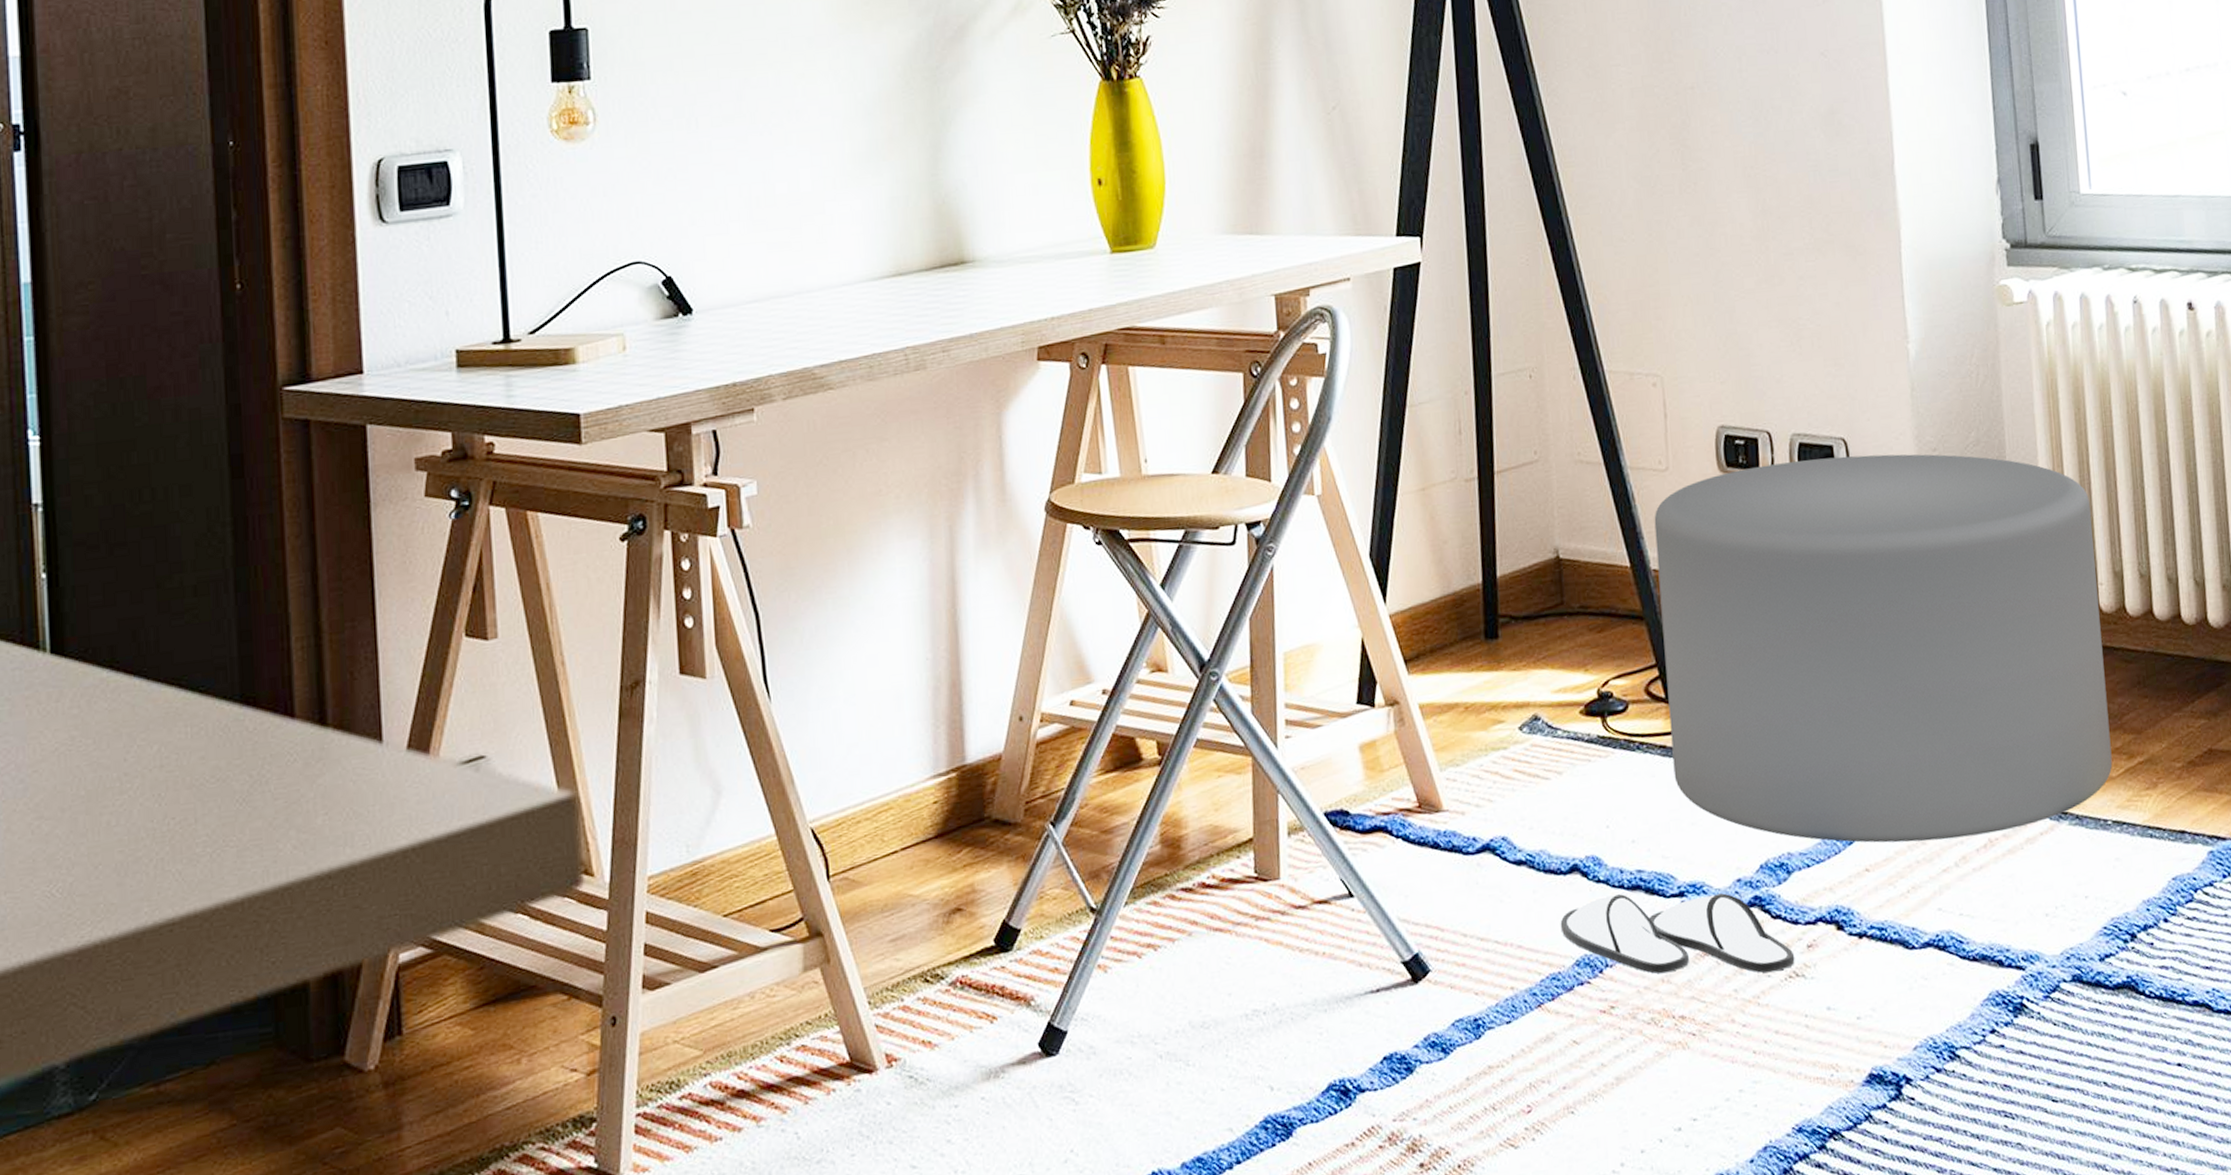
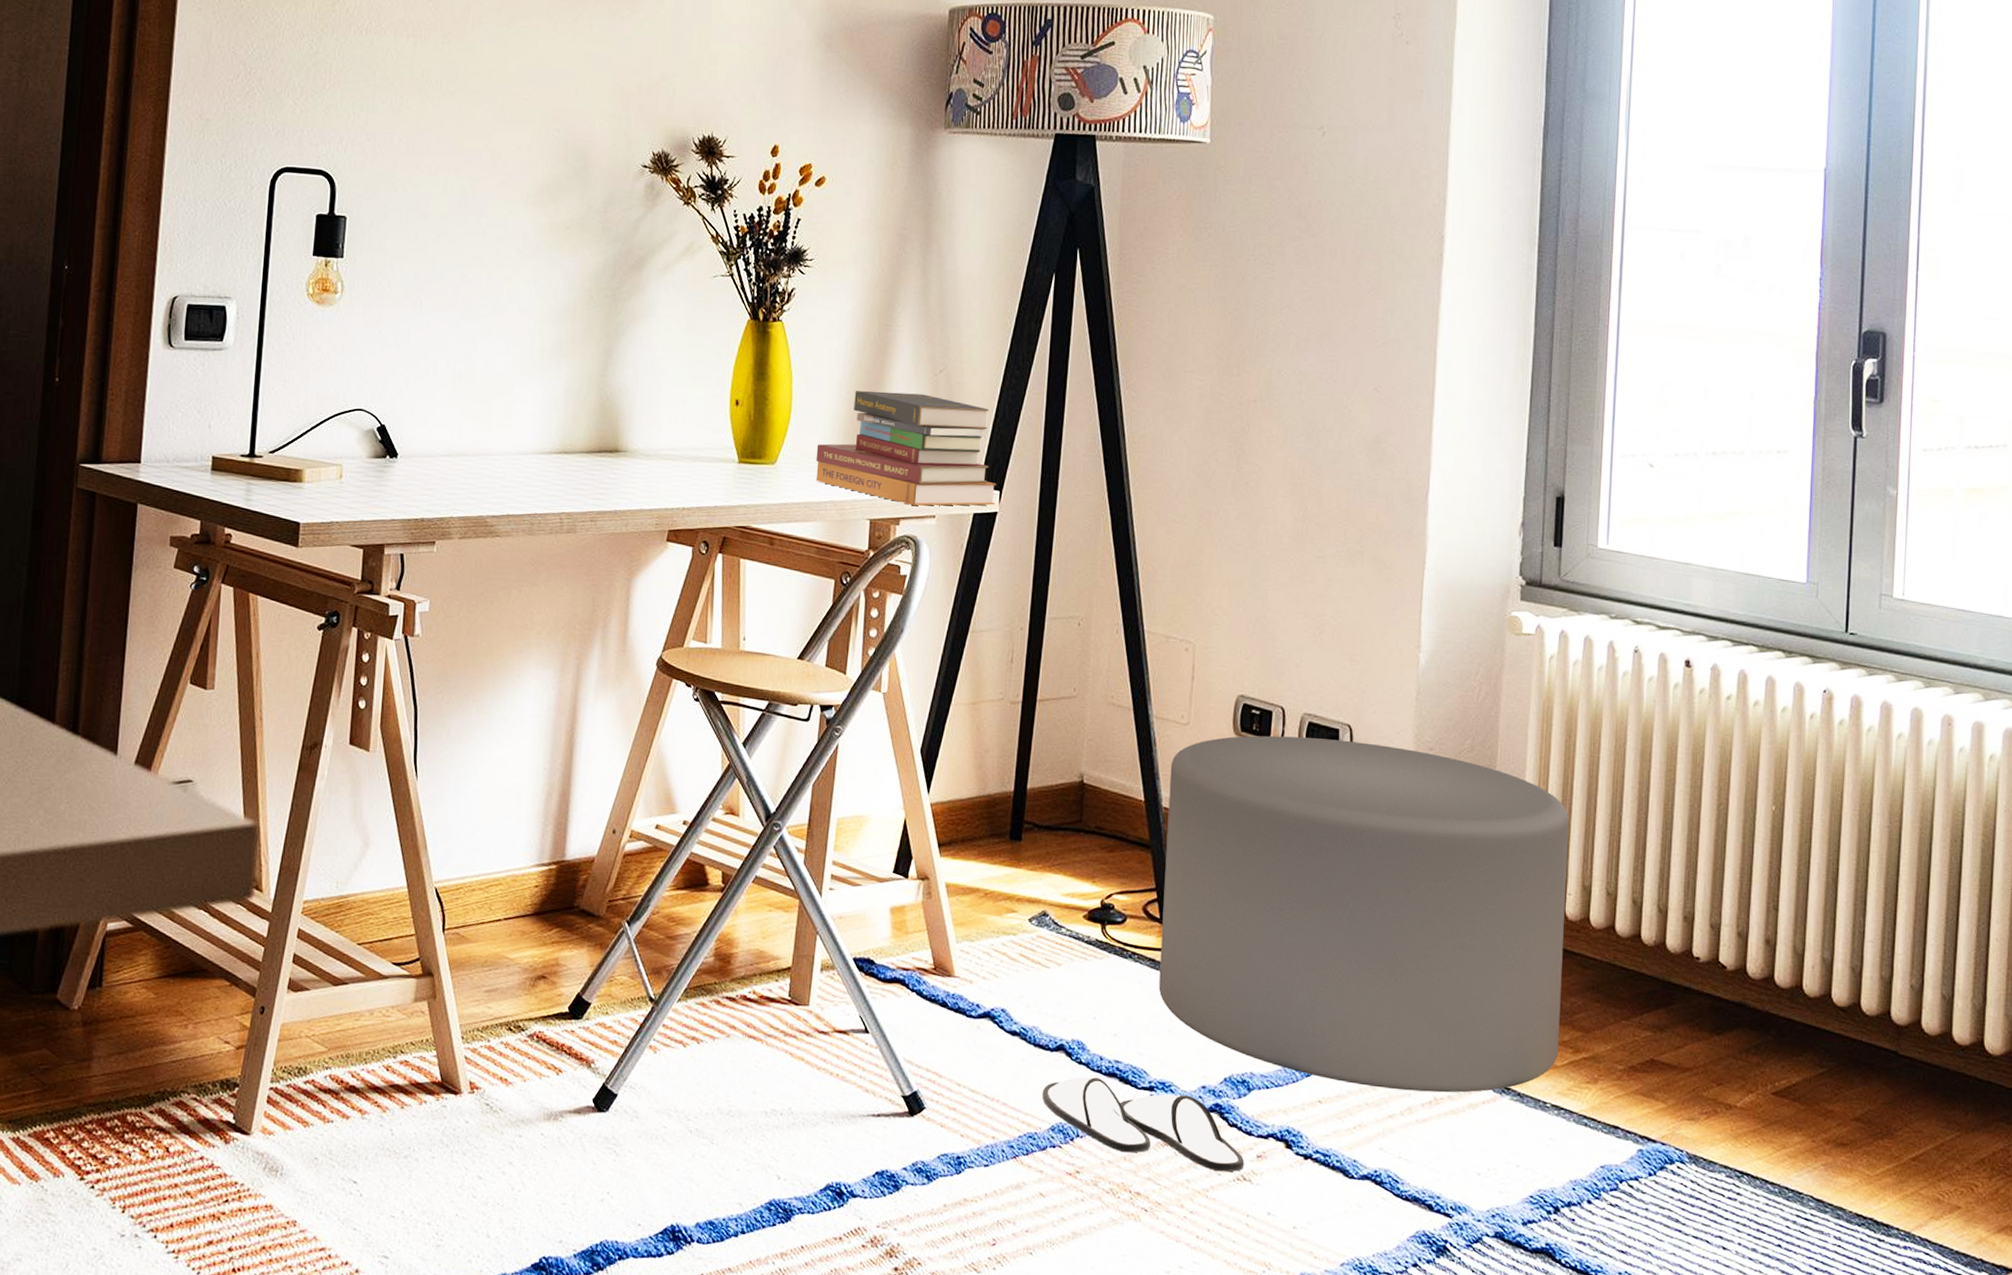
books: none [1201,137,1417,270] -> present [816,390,996,506]

